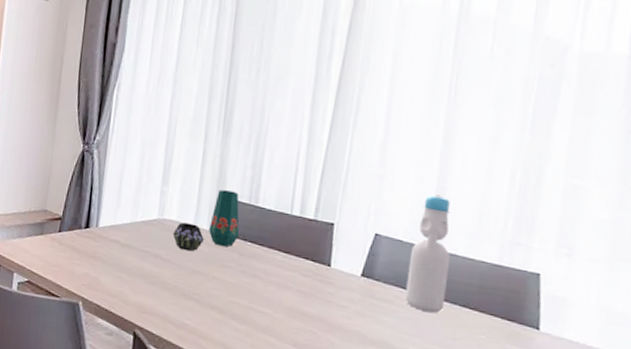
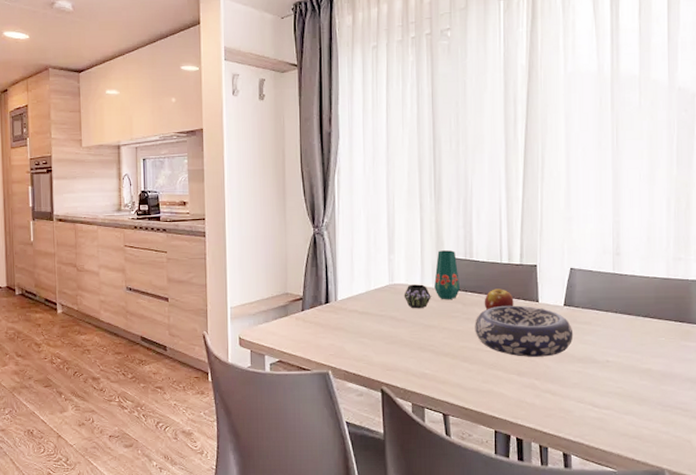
decorative bowl: none [249,263,369,332] -> present [475,305,574,357]
fruit: none [264,243,301,266] -> present [484,289,514,310]
bottle: present [404,194,451,313] -> none [599,228,631,327]

